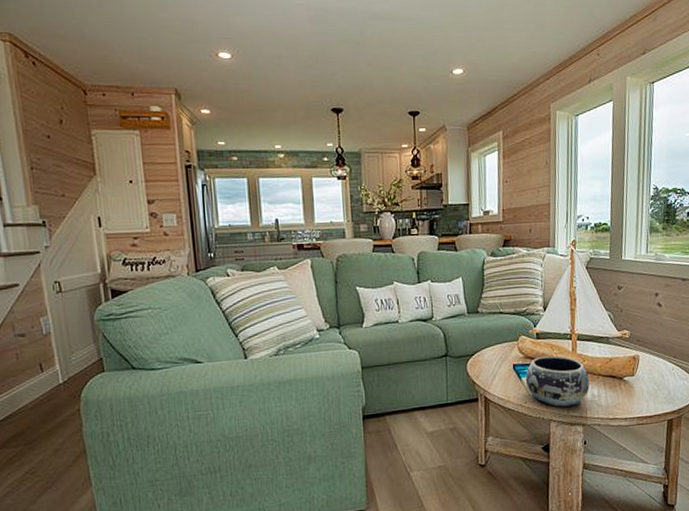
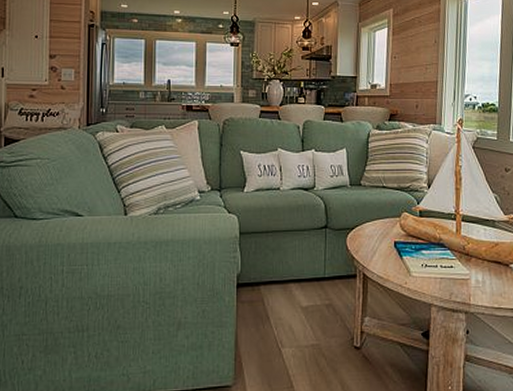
decorative bowl: present [525,355,589,407] -> none [406,235,473,291]

